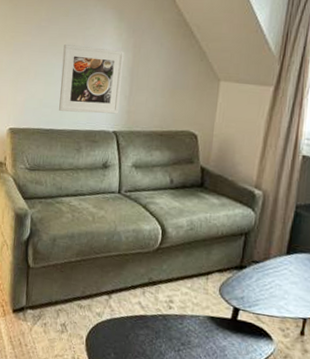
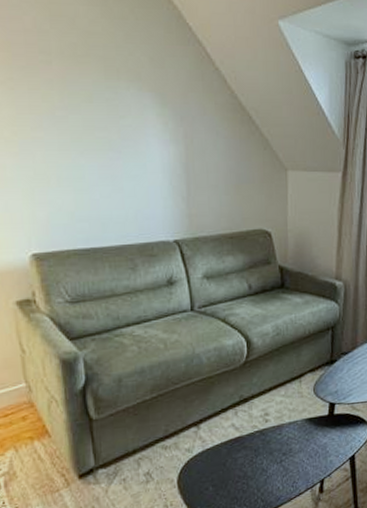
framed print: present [59,45,125,114] -> none [92,139,177,224]

